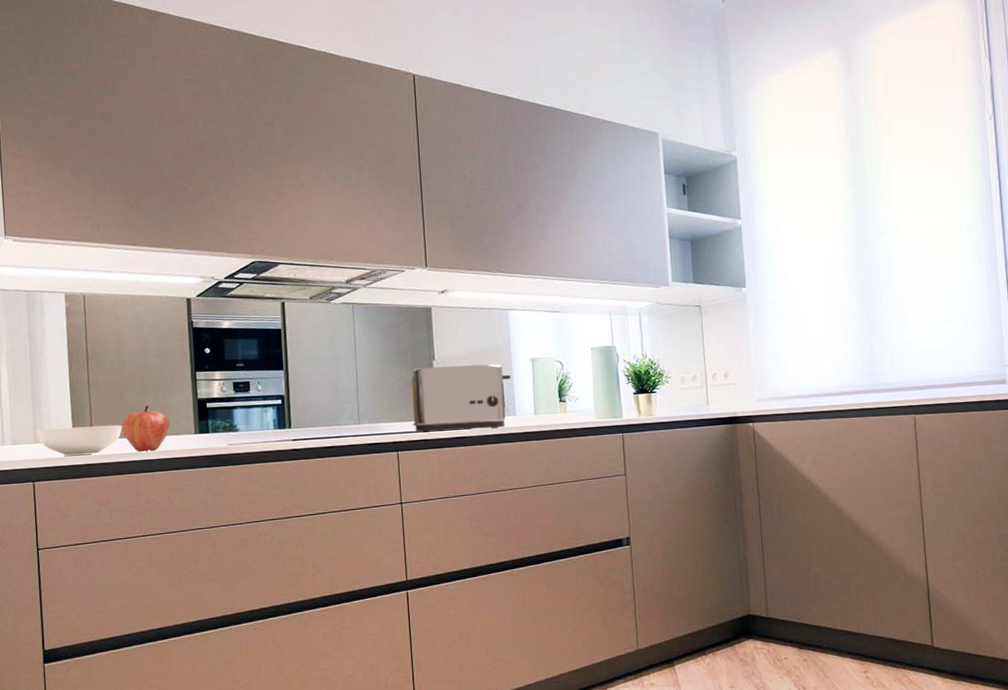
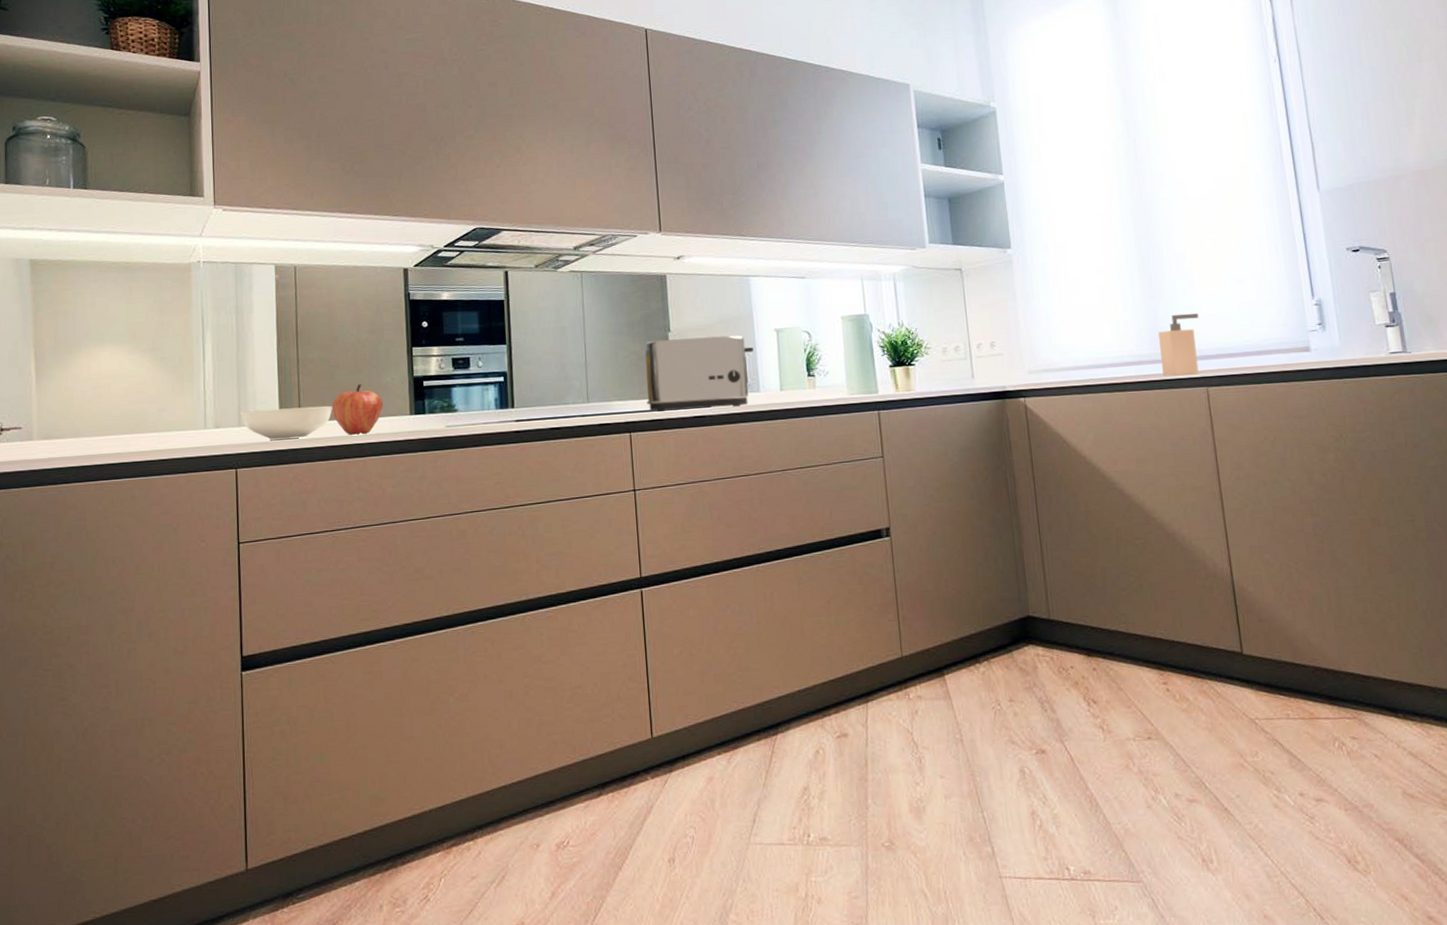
soap dispenser: none [874,348,911,405] -> present [1158,313,1199,376]

